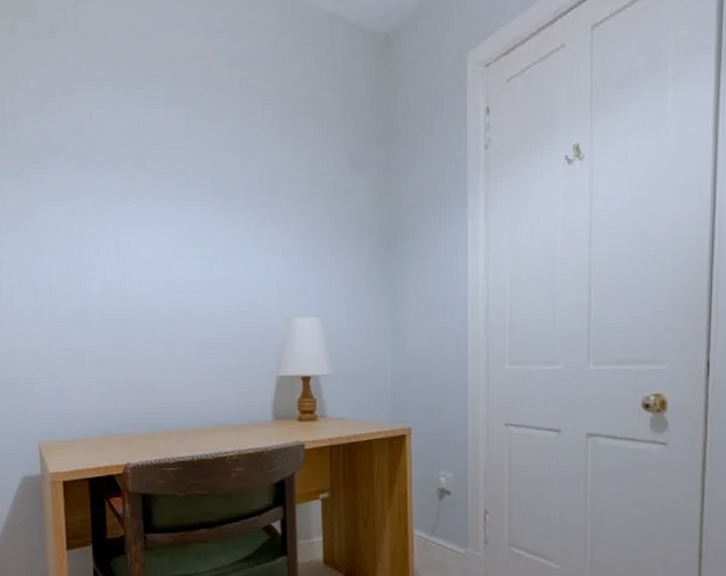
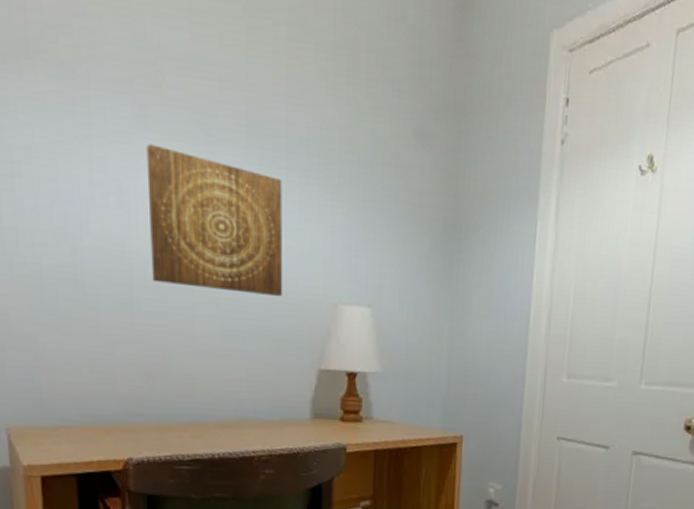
wall art: none [136,206,245,317] -> present [146,144,283,297]

